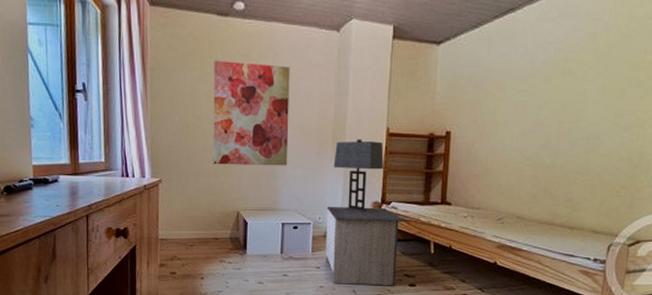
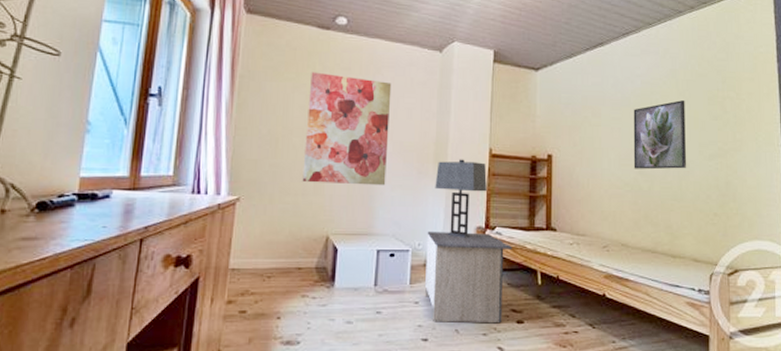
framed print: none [537,67,604,143] -> present [633,100,687,170]

